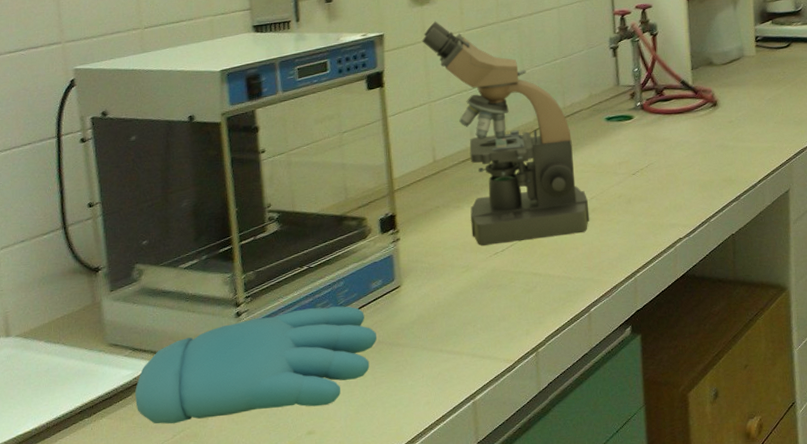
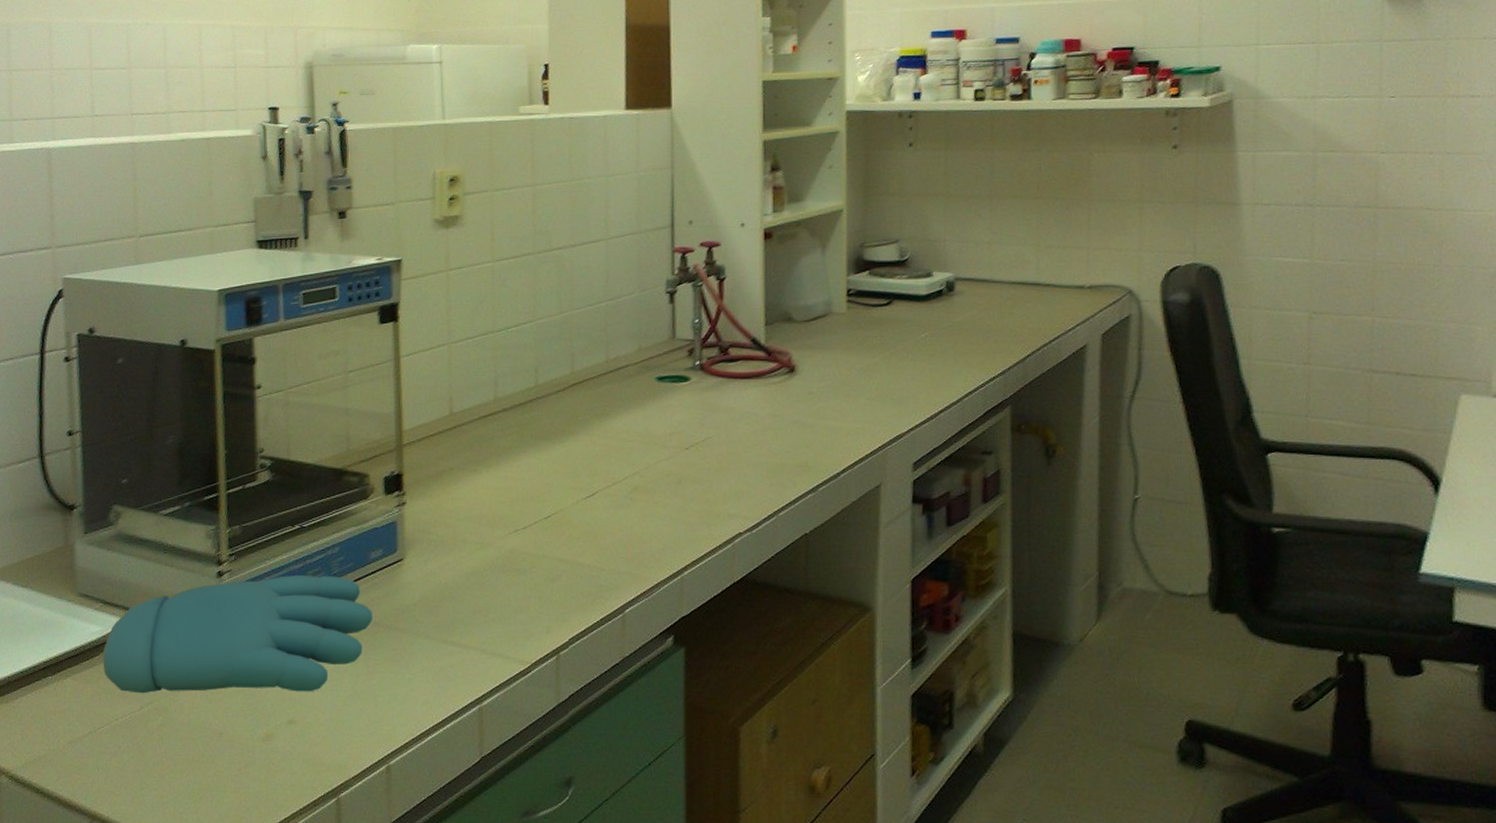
microscope: present [421,21,590,245] -> none [444,247,630,520]

